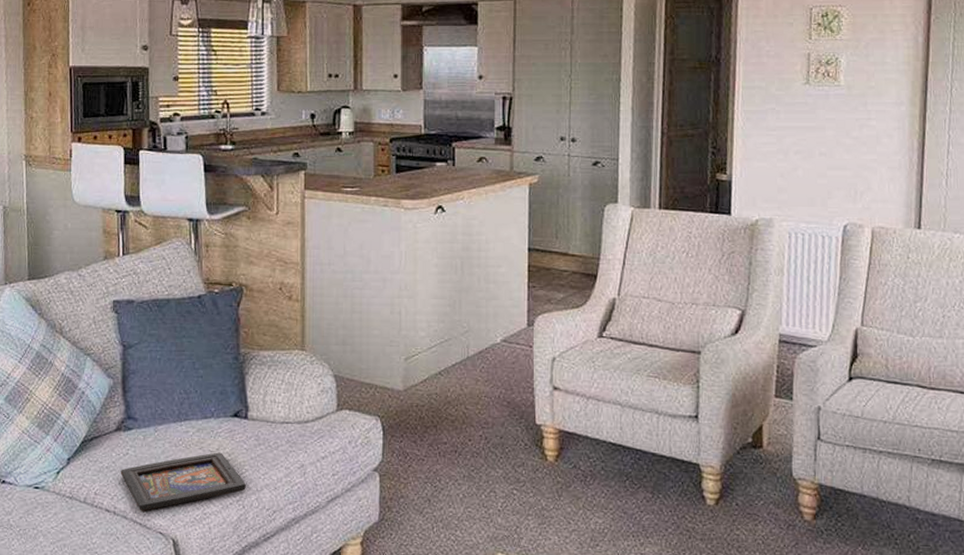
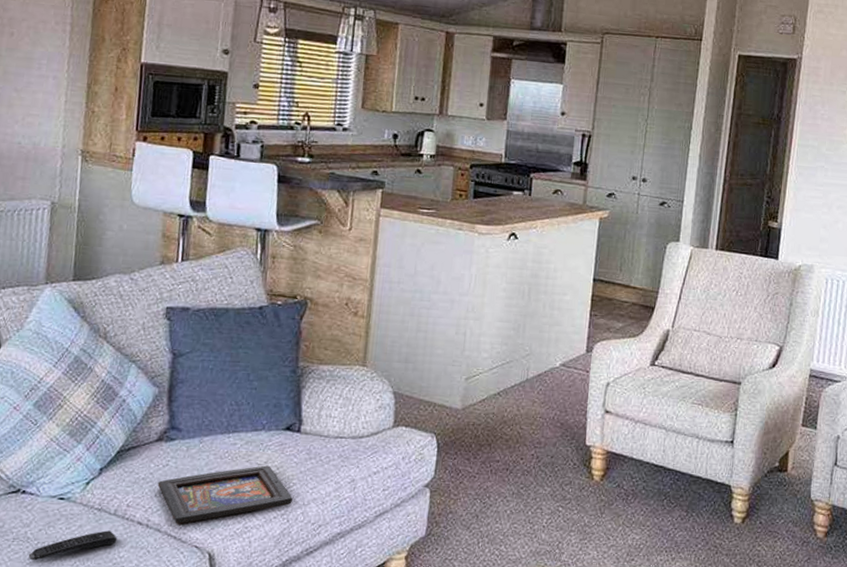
remote control: none [12,518,89,547] -> present [28,530,117,561]

